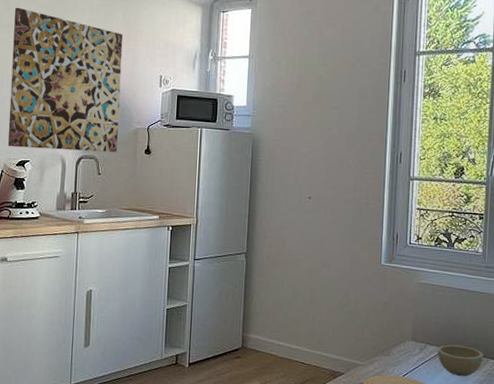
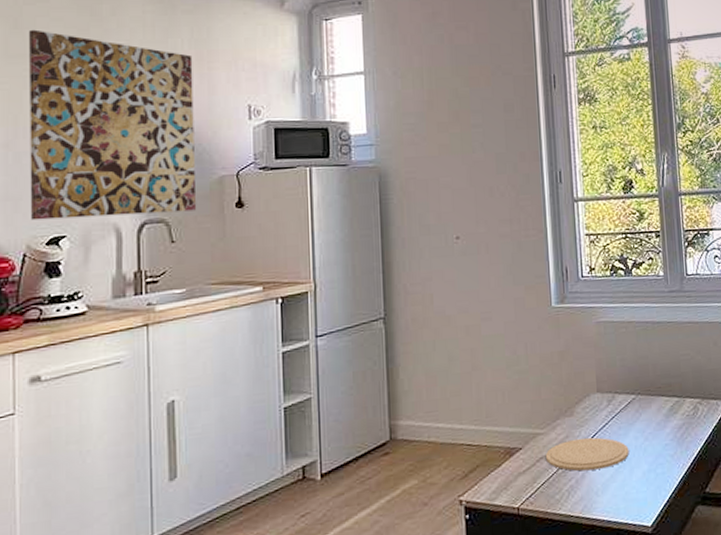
bowl: present [437,344,483,376] -> none [627,387,679,425]

